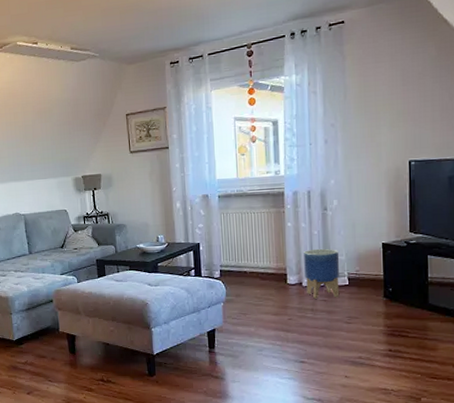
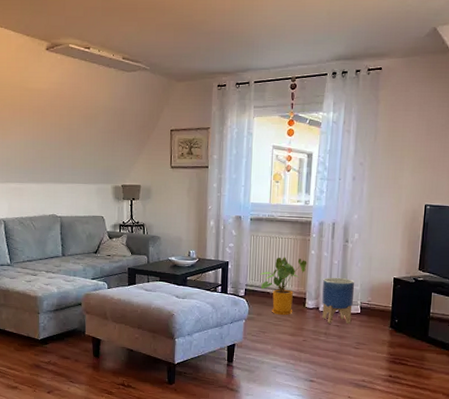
house plant: none [233,232,284,295] -> present [259,257,307,316]

